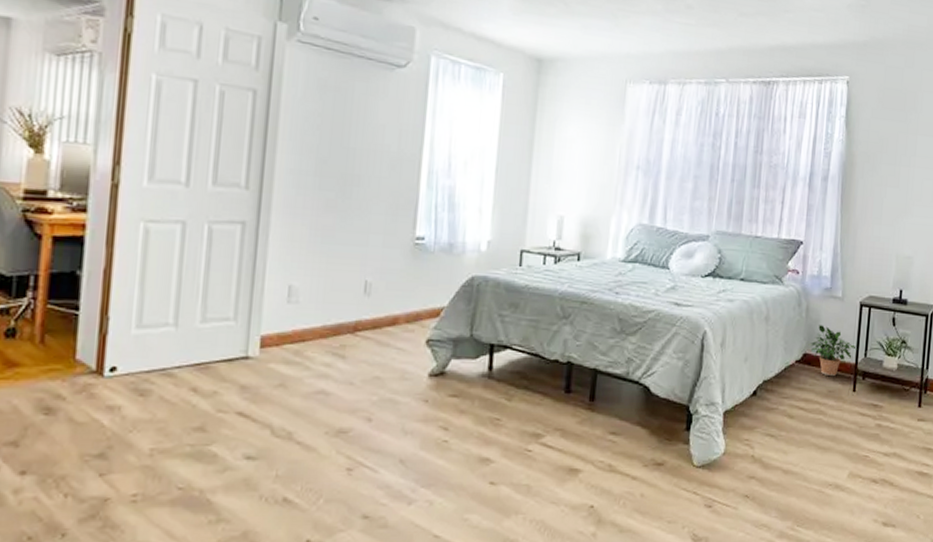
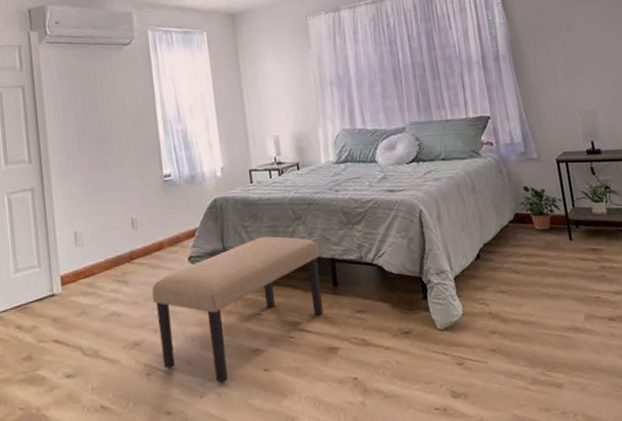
bench: none [370,330,582,491] -> present [151,236,324,383]

